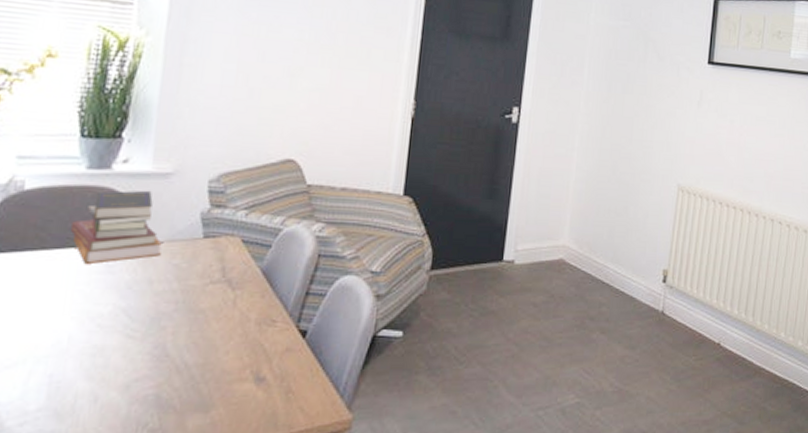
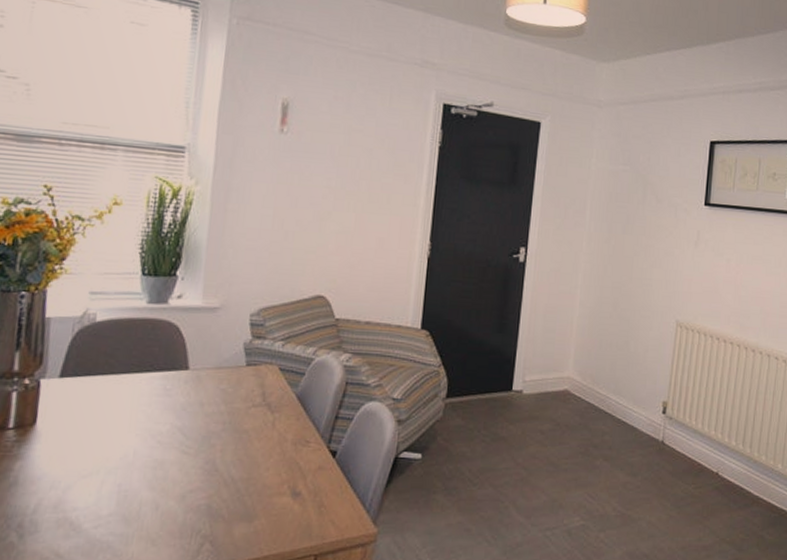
books: present [70,190,162,264] -> none [134,322,211,387]

